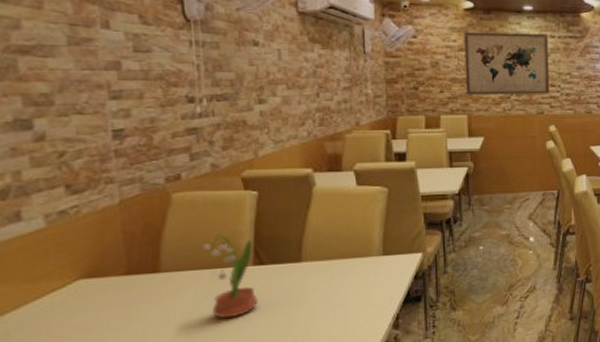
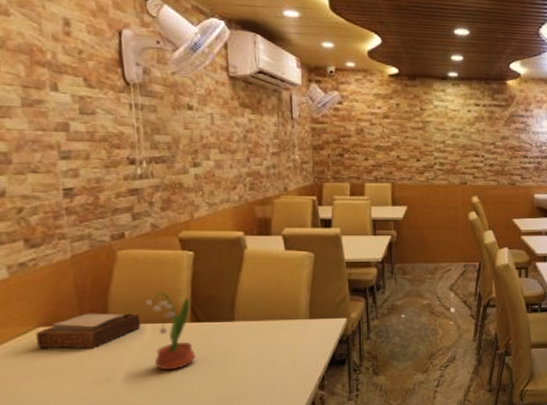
napkin holder: none [76,259,198,303] -> present [36,313,141,349]
wall art: present [464,31,550,95] -> none [389,98,474,164]

